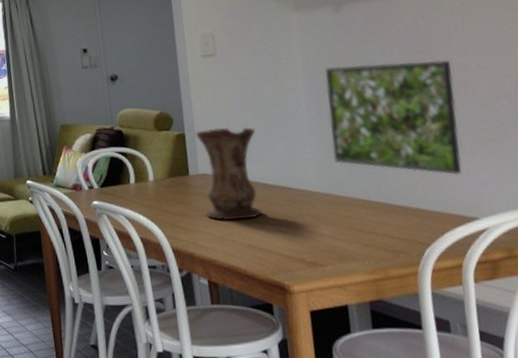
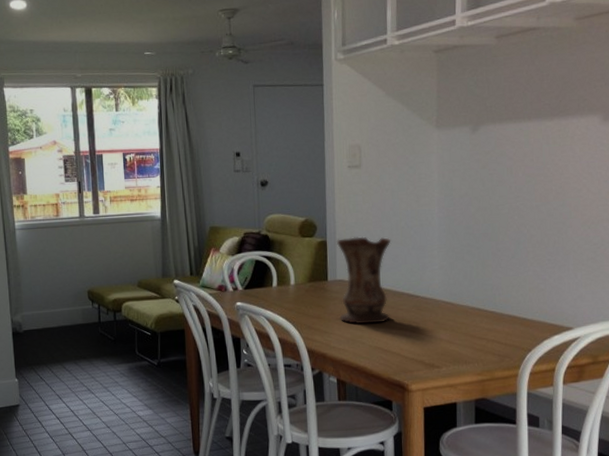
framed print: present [325,60,462,175] -> none [457,183,567,290]

